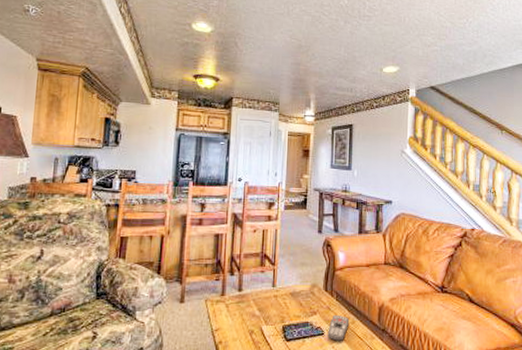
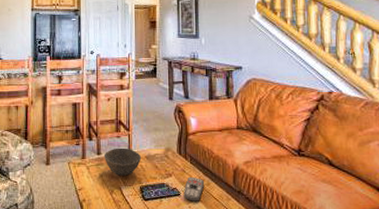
bowl: none [245,283,286,314] -> present [103,148,142,176]

